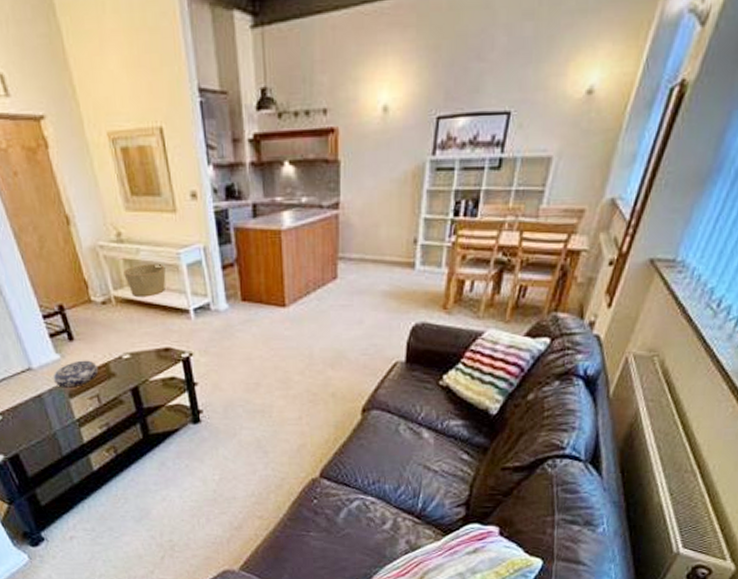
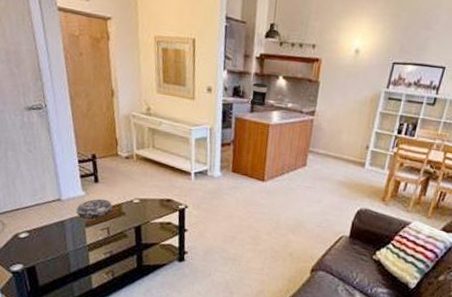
basket: present [123,263,166,298] -> none [146,134,179,159]
coffee maker: none [247,175,282,208] -> present [247,82,273,108]

